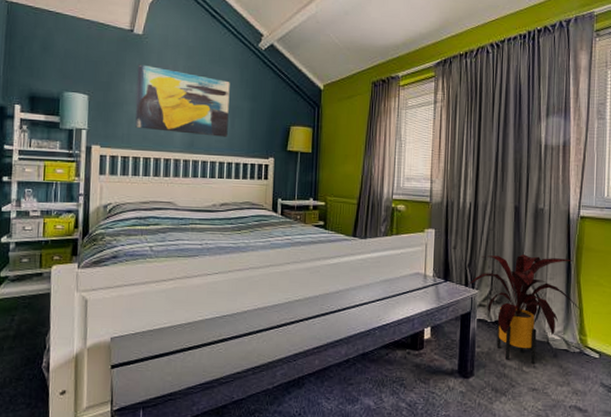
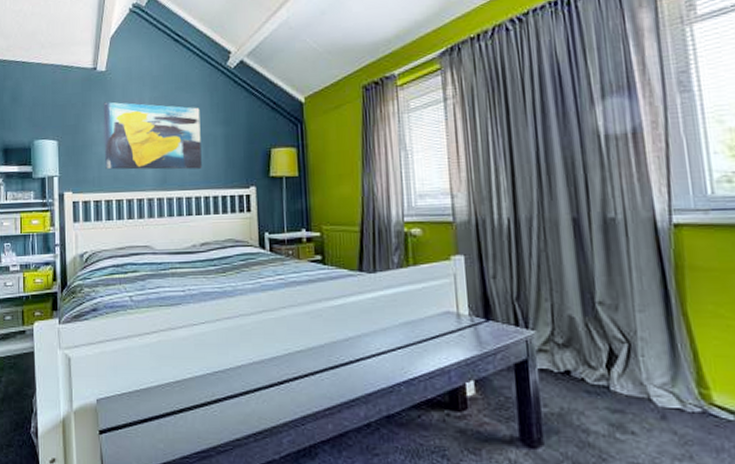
house plant: present [467,254,581,364] -> none [517,280,695,430]

